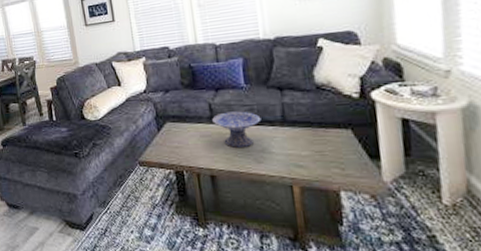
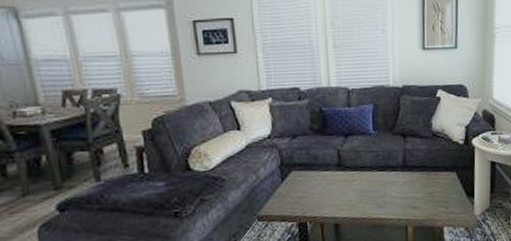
decorative bowl: present [212,111,262,148] -> none [340,157,385,194]

